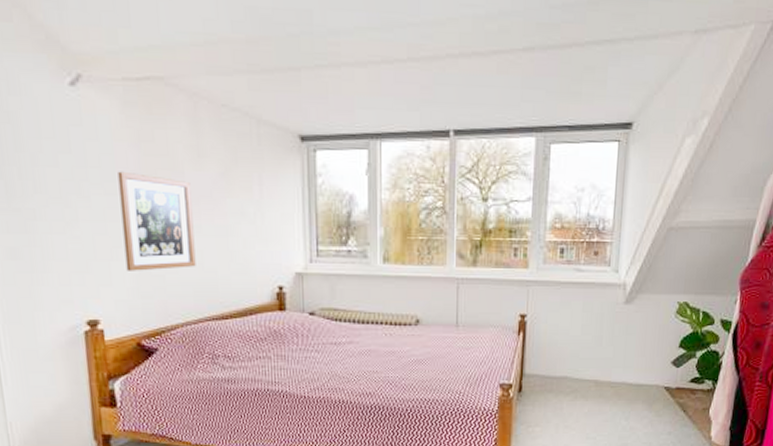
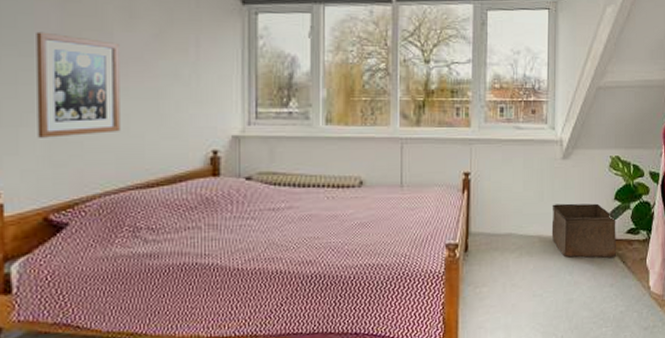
storage bin: none [608,349,680,407] -> present [551,203,617,259]

